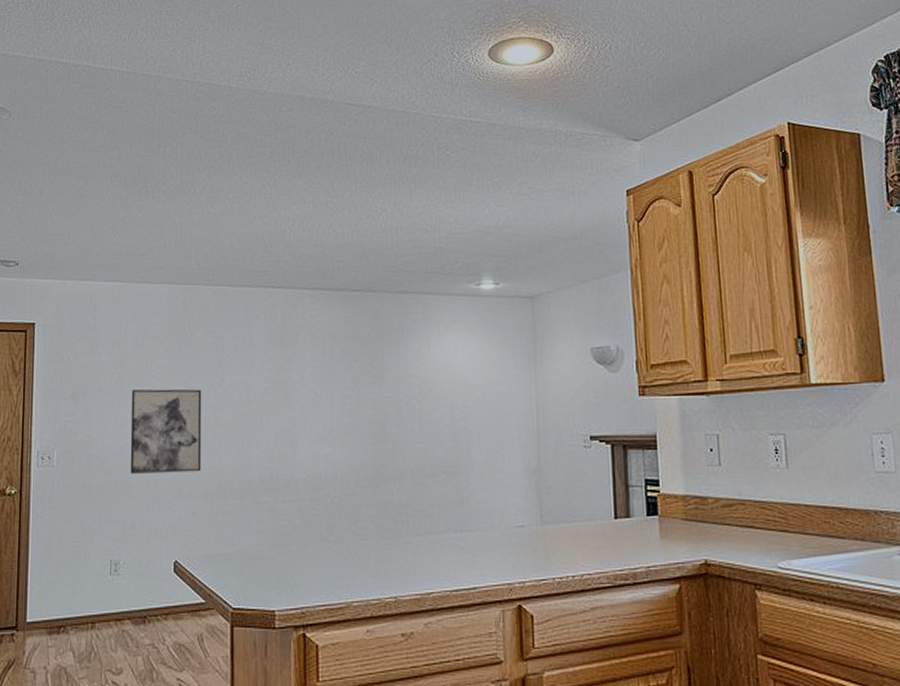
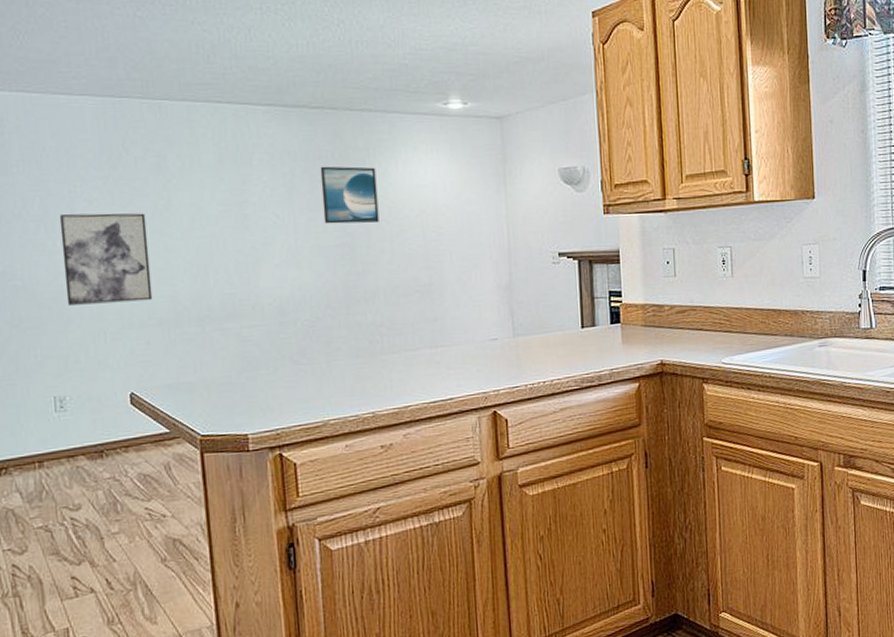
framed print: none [357,346,410,402] -> present [320,166,379,224]

